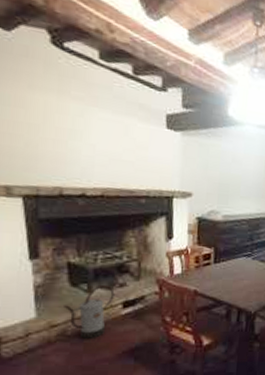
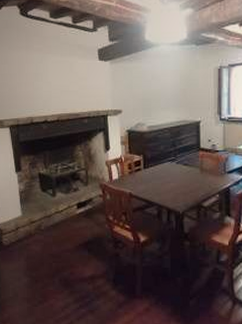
watering can: present [64,284,115,338] -> none [38,190,71,233]

